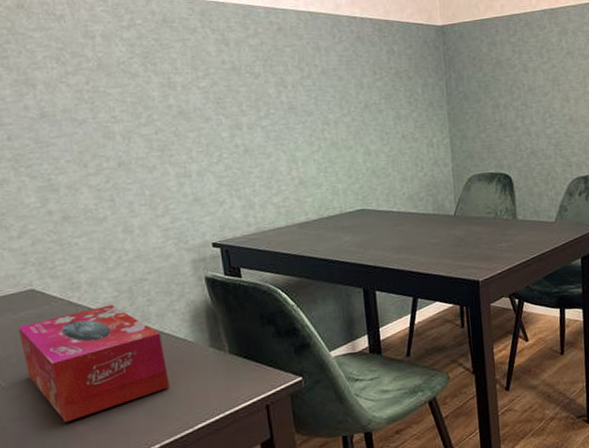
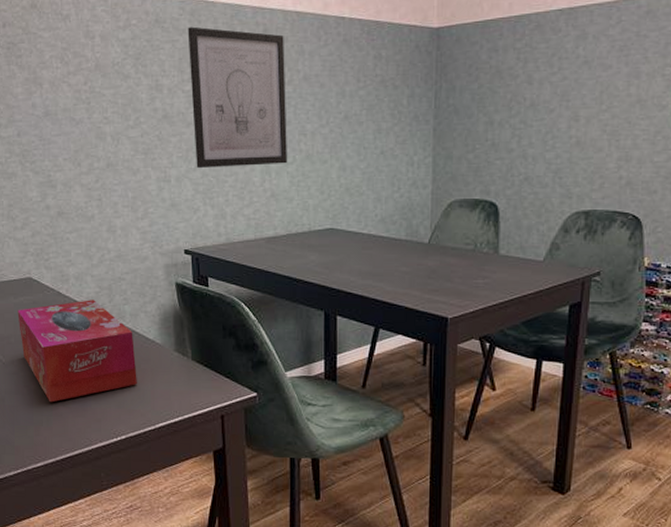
wall art: none [198,26,314,162] -> present [187,26,288,169]

